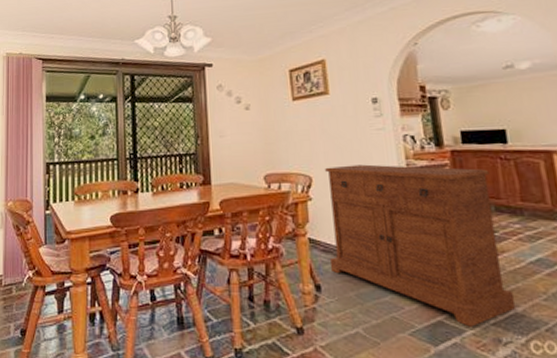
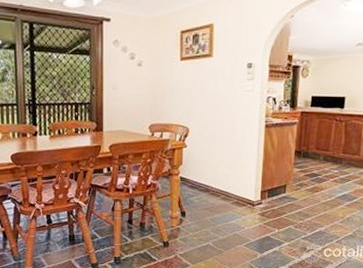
sideboard: present [325,164,515,327] -> none [194,120,326,240]

